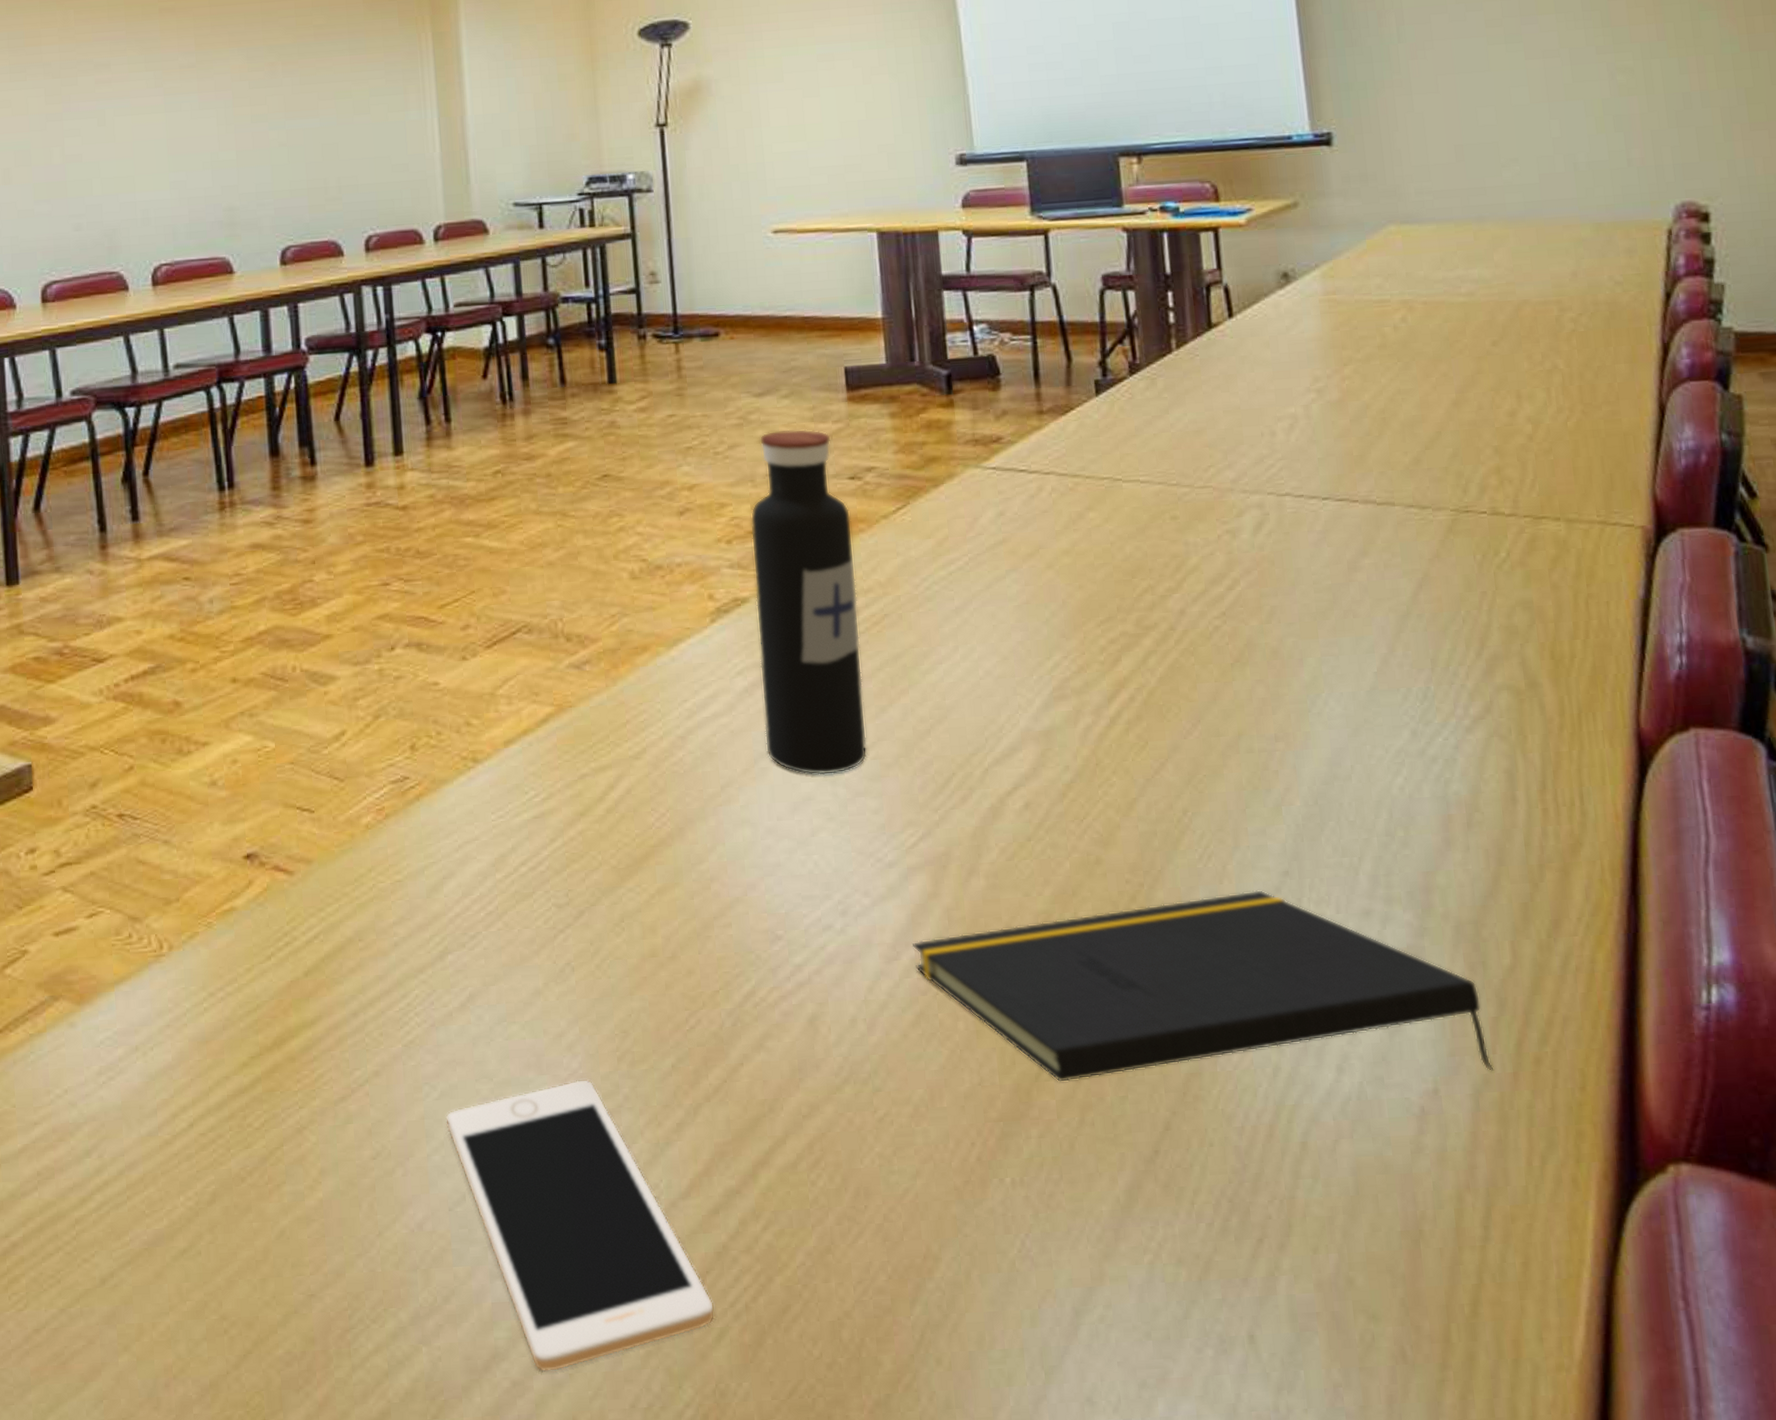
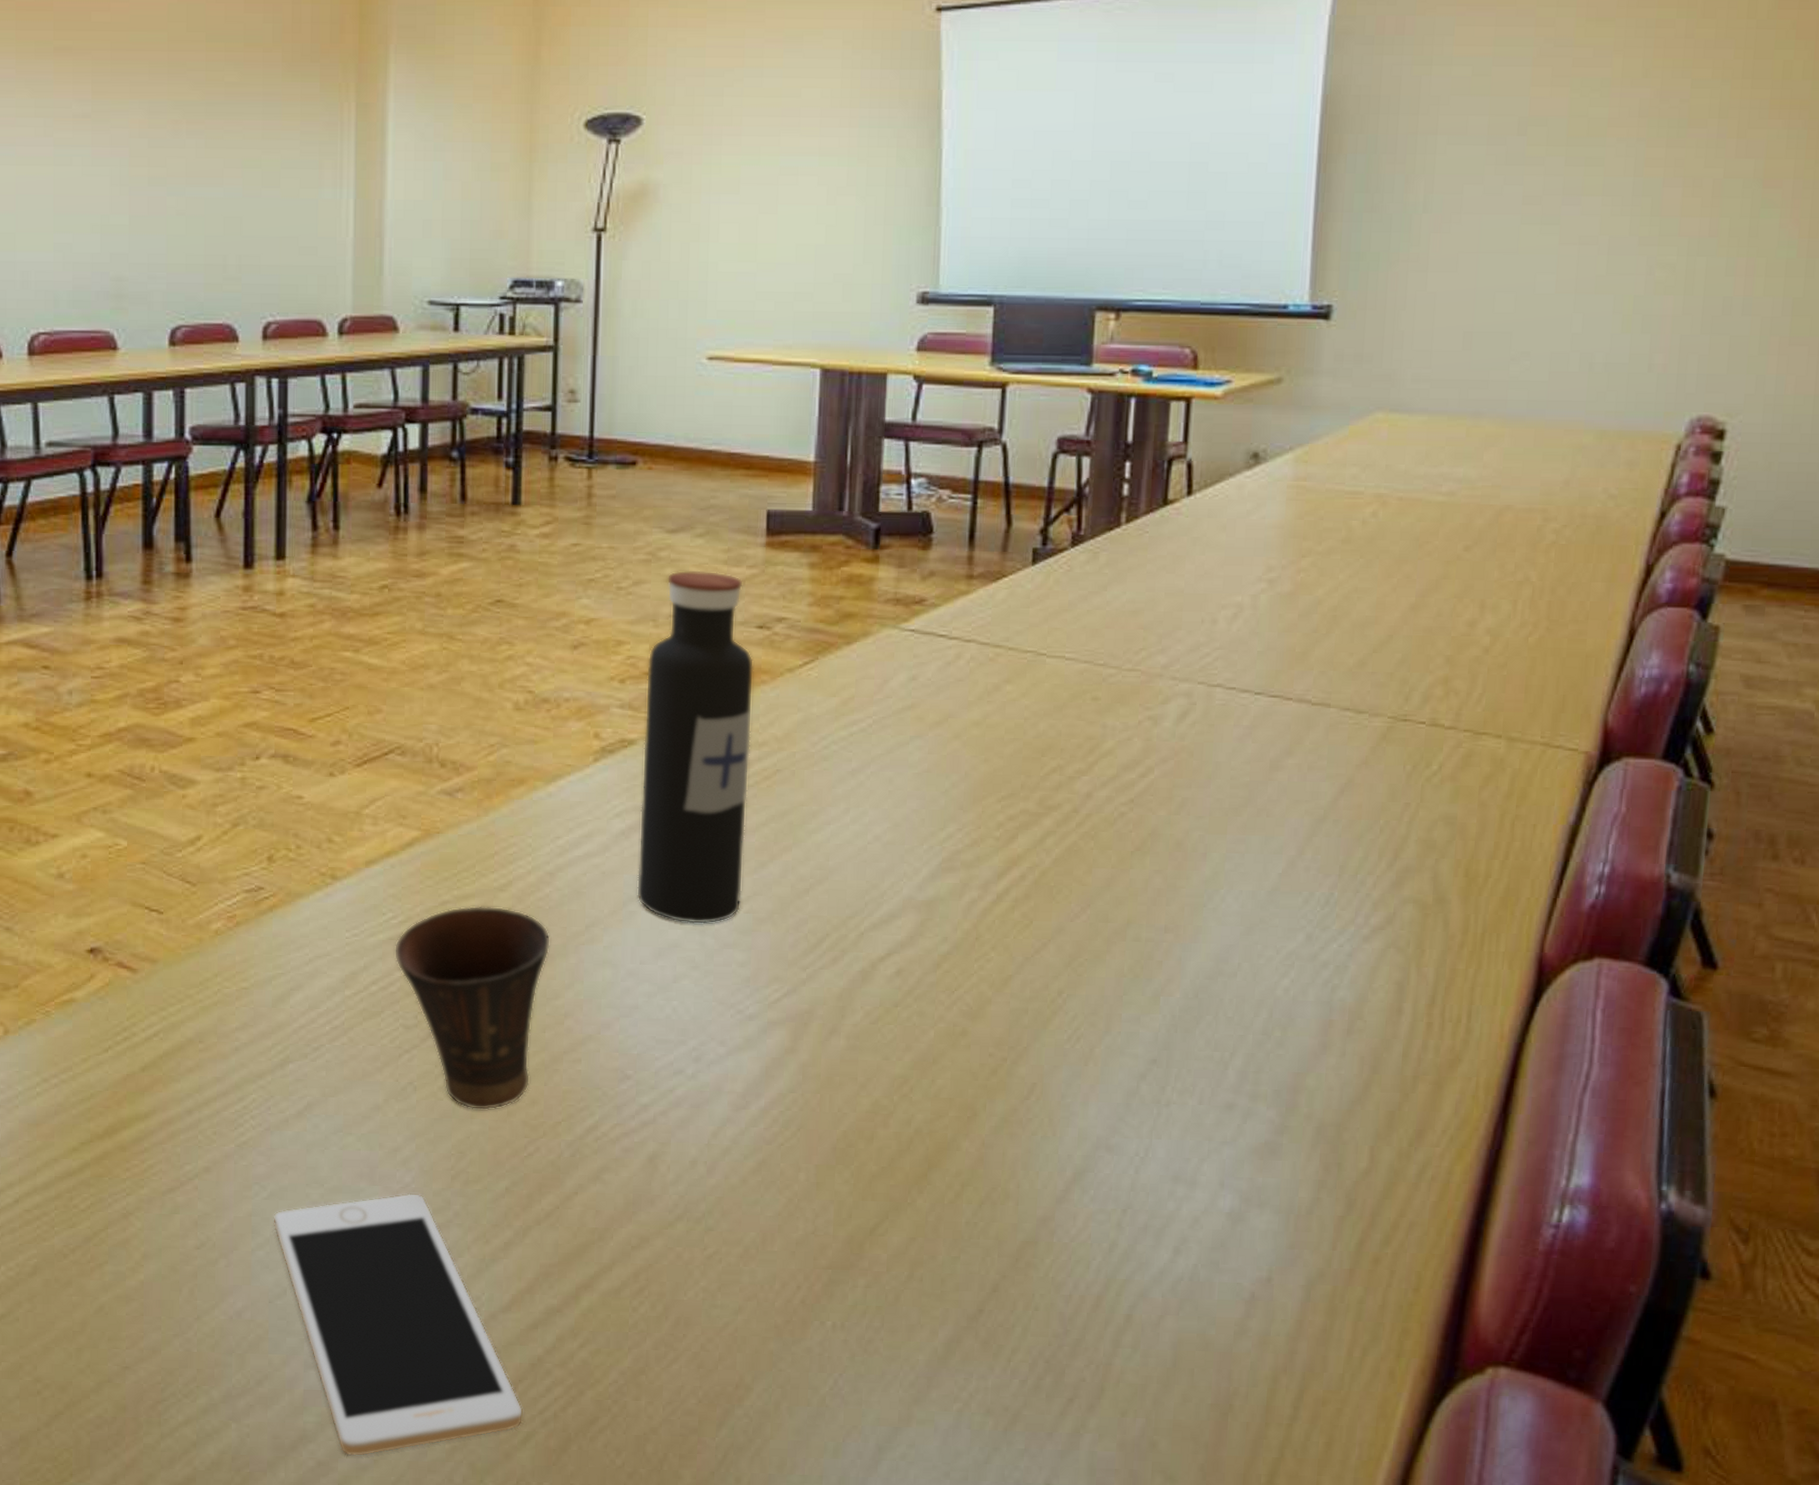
cup: none [539,774,690,986] -> present [394,905,551,1111]
notepad: present [913,890,1493,1083] -> none [763,1075,1330,1266]

